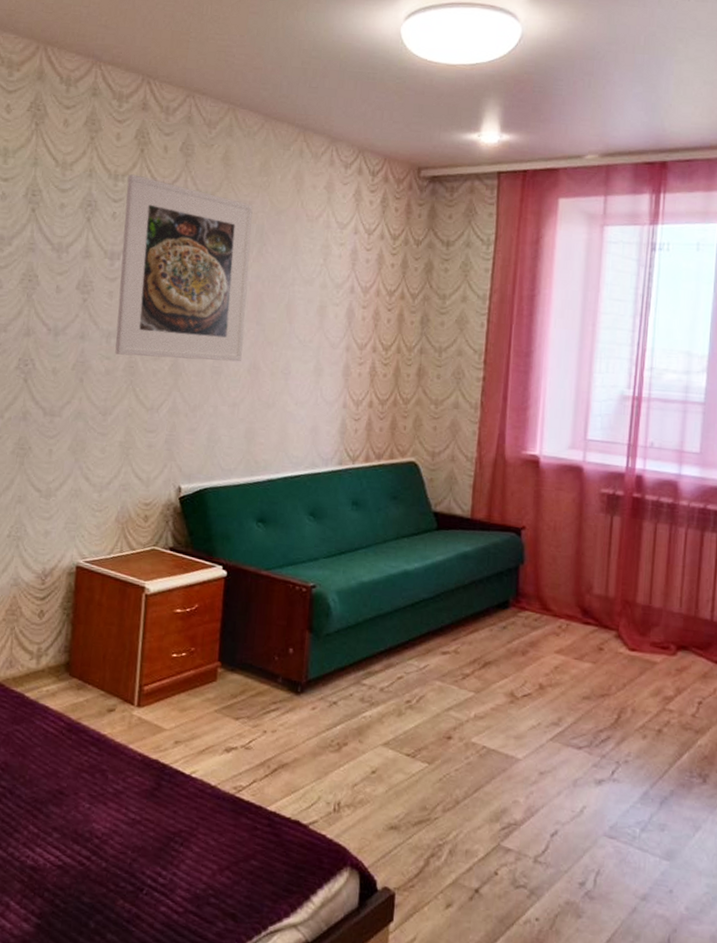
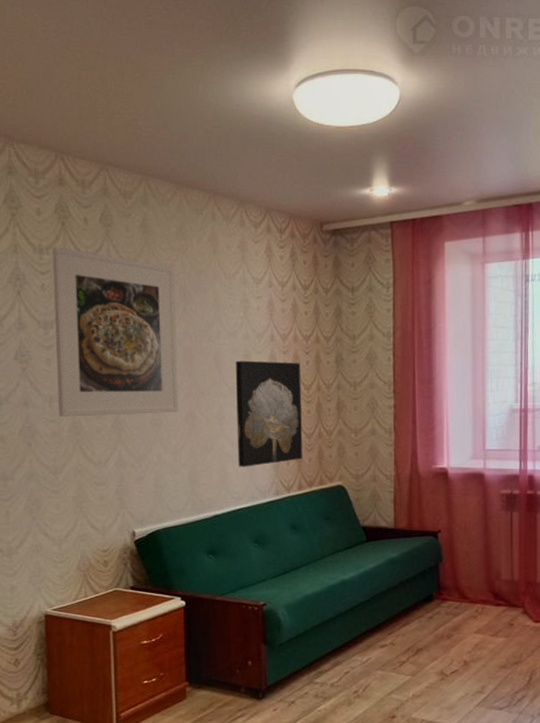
wall art: none [300,311,381,430] -> present [235,360,303,467]

